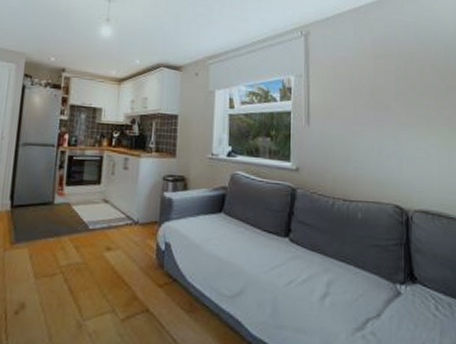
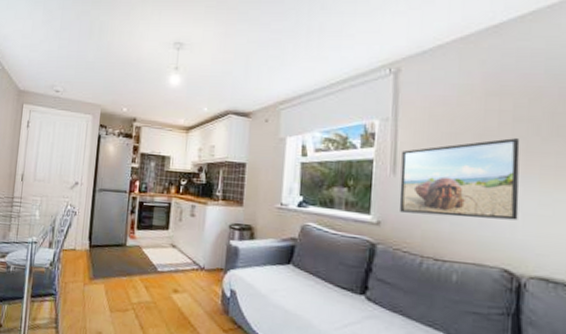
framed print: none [313,94,404,163] -> present [399,138,520,221]

